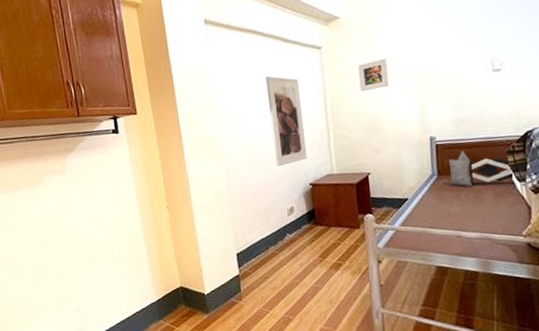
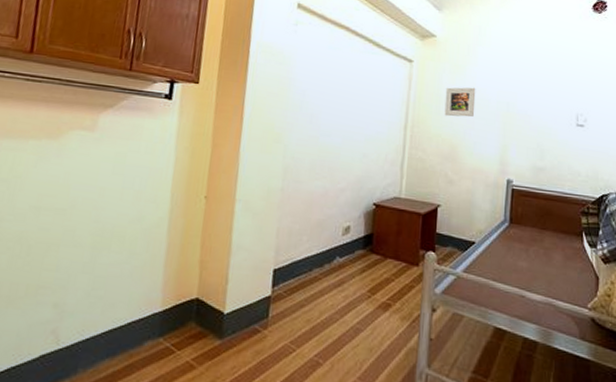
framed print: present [265,76,308,167] -> none [341,77,382,178]
pillow: present [448,150,513,187] -> none [521,201,584,243]

